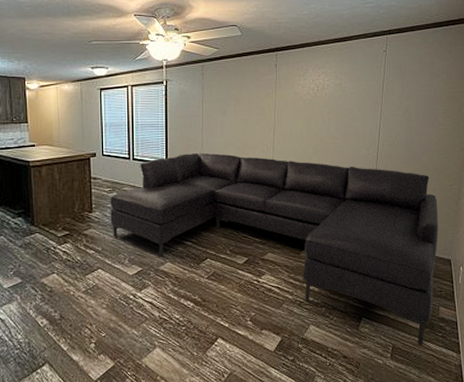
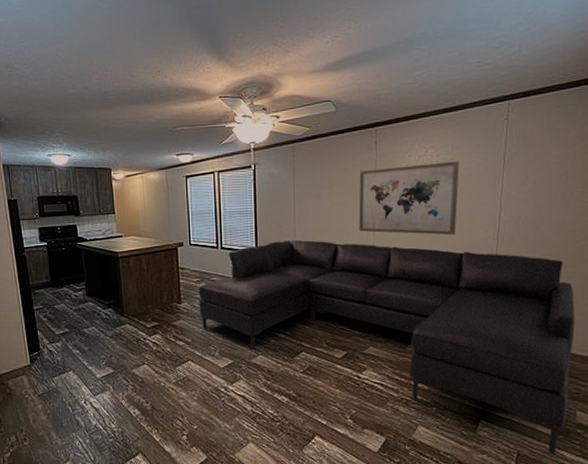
wall art: none [260,86,346,152] -> present [358,161,459,236]

